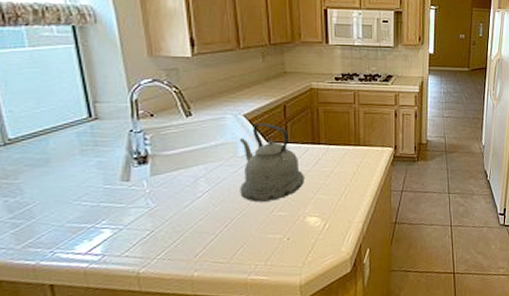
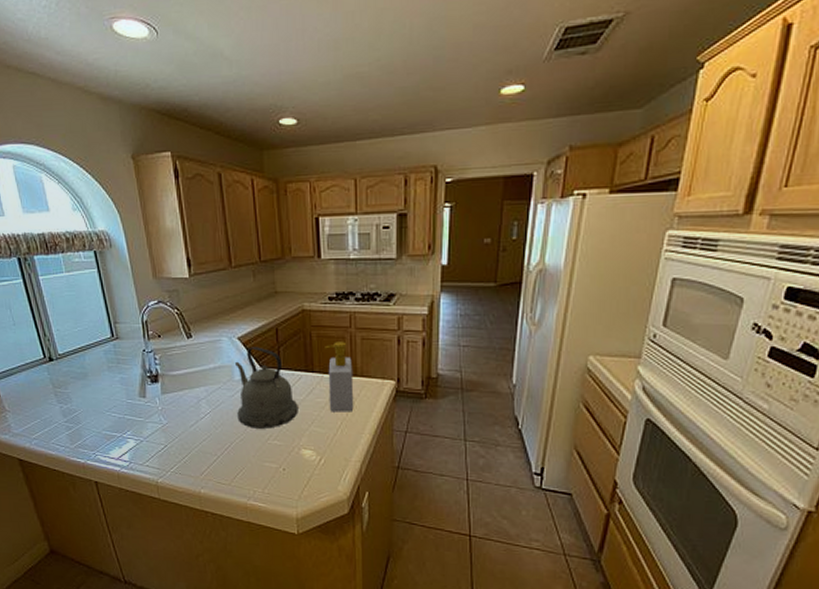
soap bottle: none [331,116,357,180] -> present [325,342,354,412]

